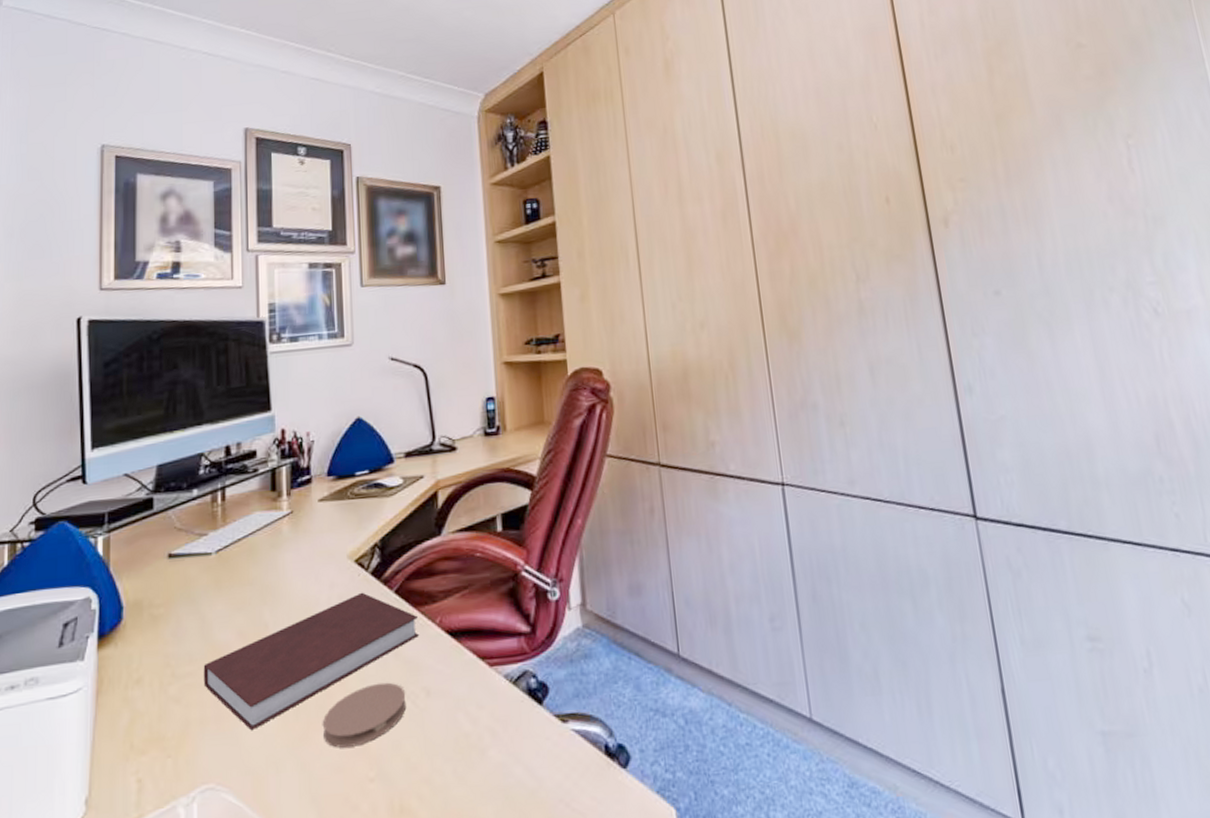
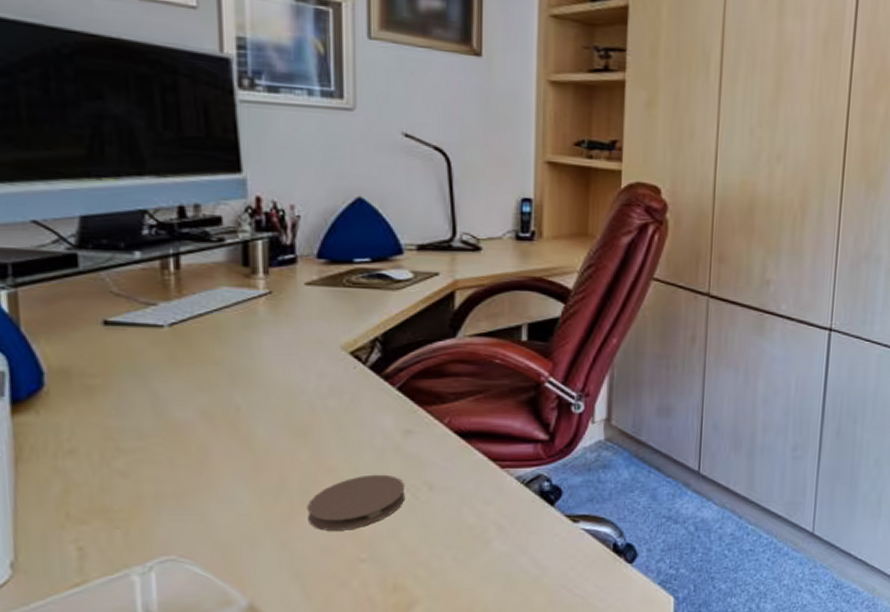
notebook: present [203,592,419,731] -> none [157,385,423,509]

